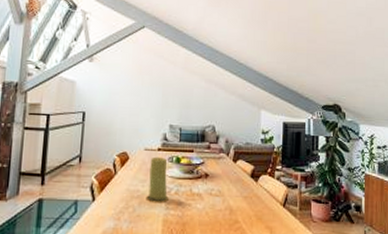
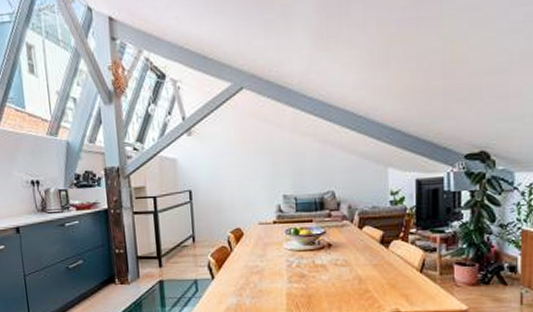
candle: present [145,156,169,203] -> none [266,230,290,278]

